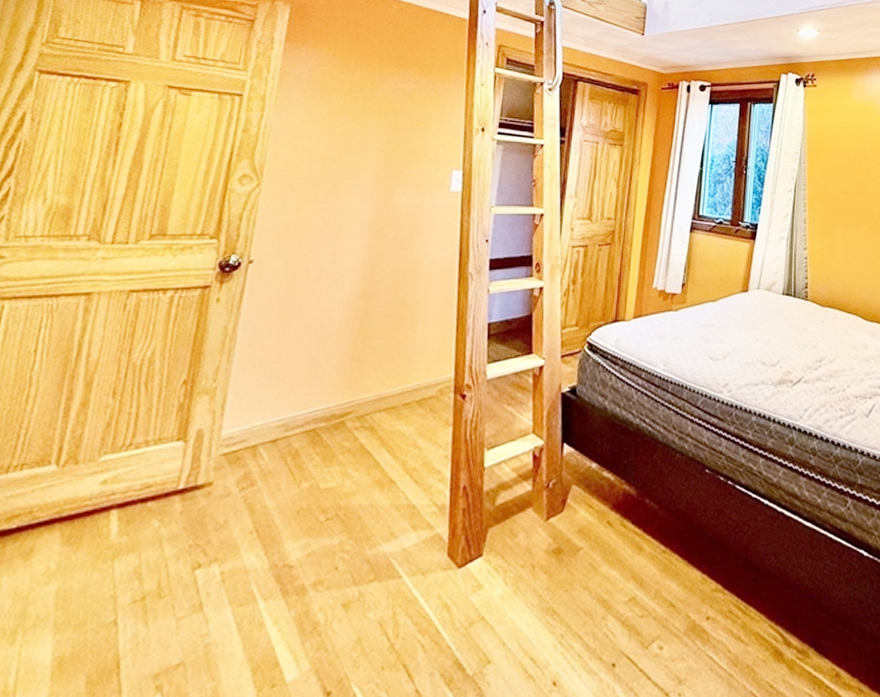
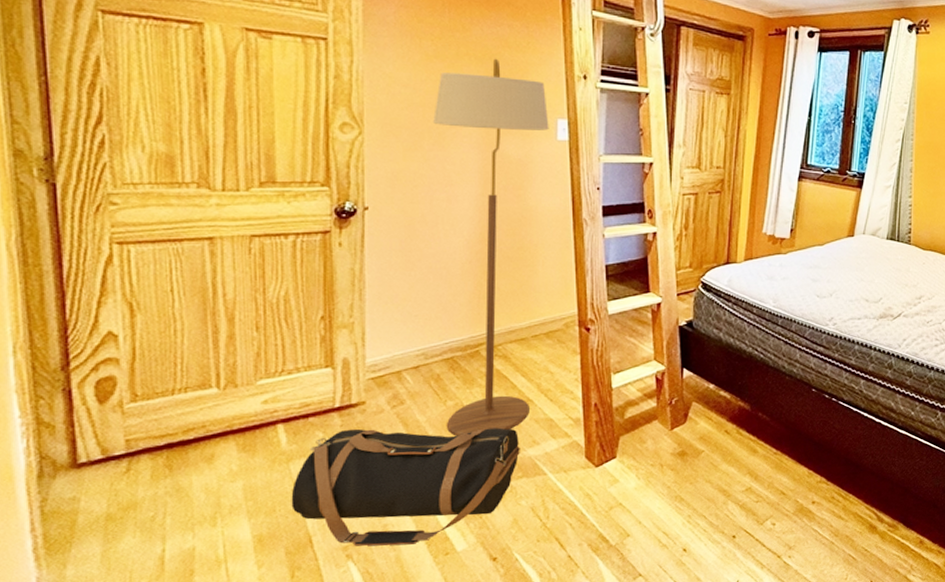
duffel bag: none [105,516,376,674] -> present [291,427,520,546]
floor lamp: none [297,112,444,527] -> present [433,58,549,436]

